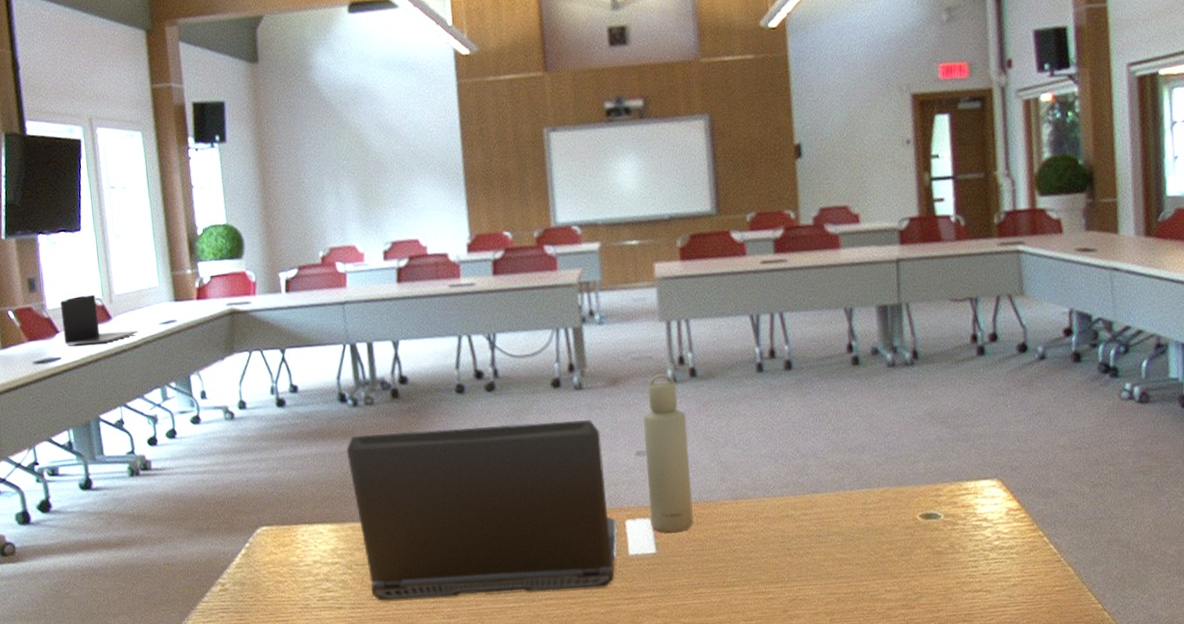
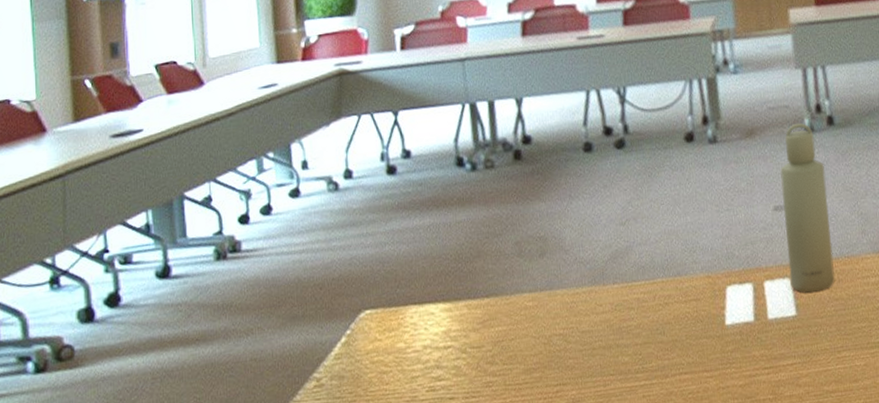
laptop computer: present [60,294,138,346] -> none [146,58,234,117]
laptop computer: present [346,420,617,600] -> none [463,175,755,387]

